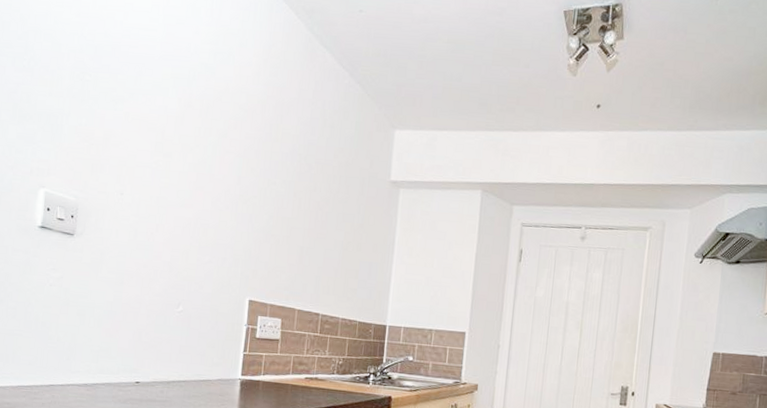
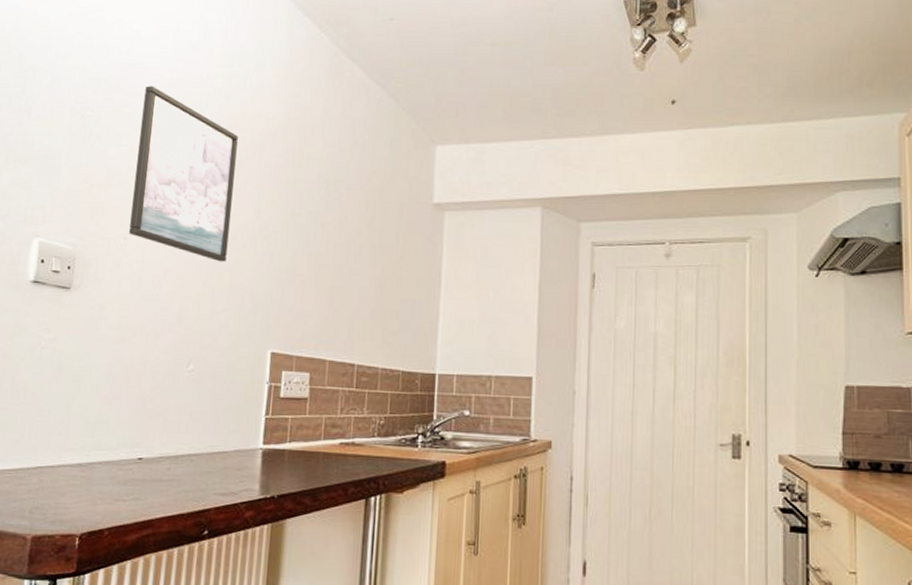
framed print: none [125,56,222,221] -> present [129,86,238,262]

